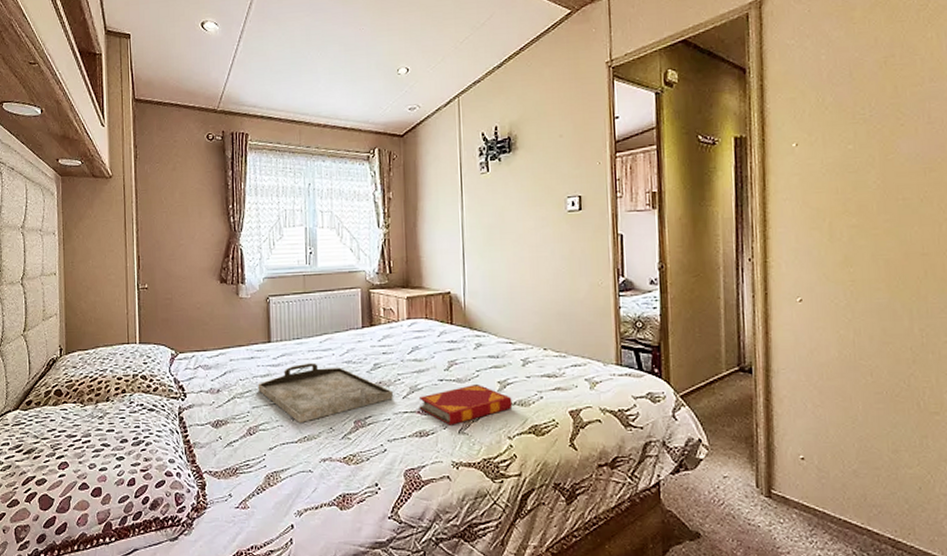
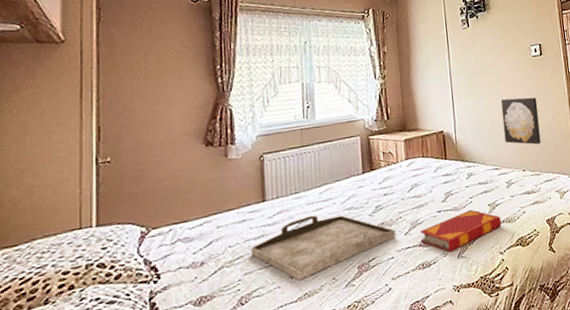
wall art: none [522,261,571,320] -> present [500,97,541,145]

